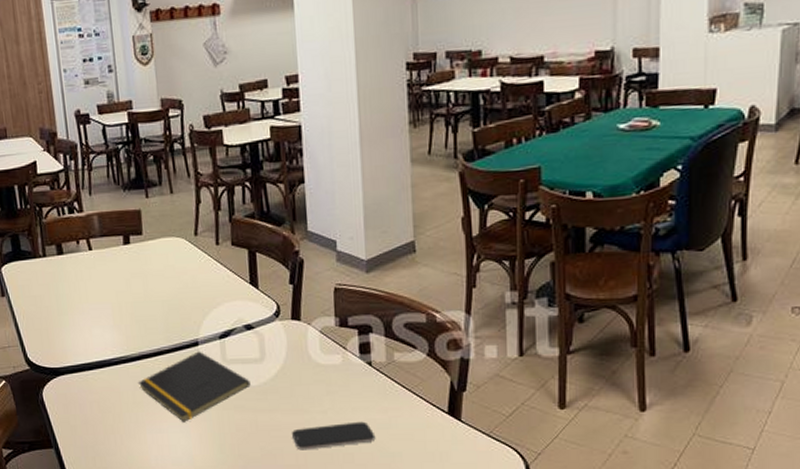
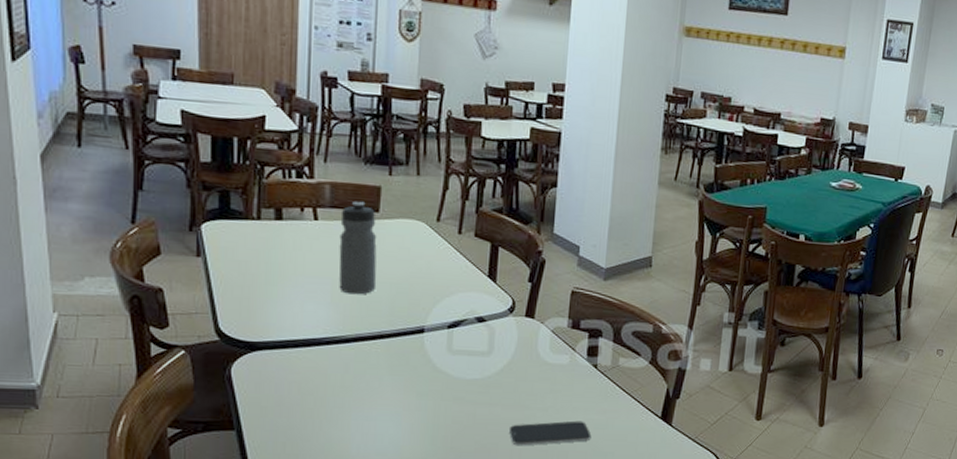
water bottle: none [110,226,151,316] -> present [338,201,377,295]
notepad: present [137,351,251,422] -> none [349,338,474,411]

